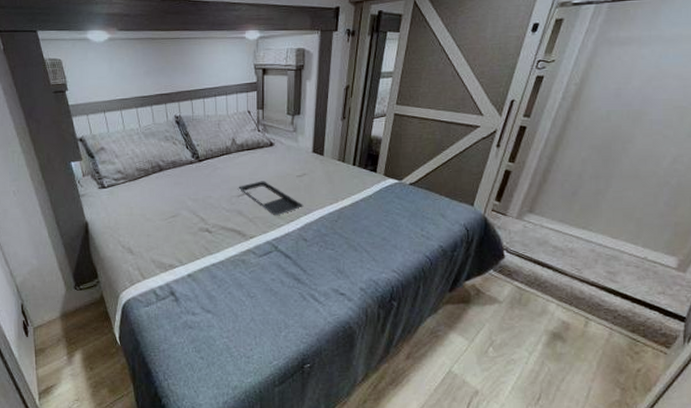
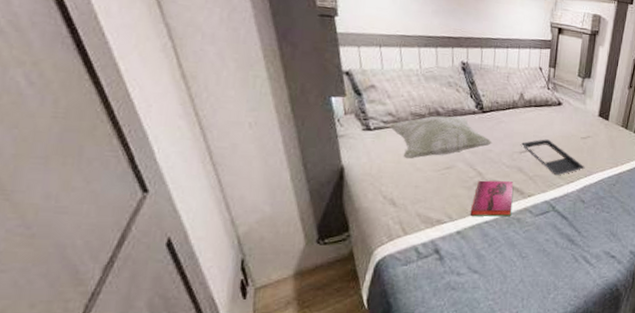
decorative pillow: none [119,167,211,210] -> present [389,115,493,159]
hardback book: none [197,225,236,259] -> present [470,180,513,217]

